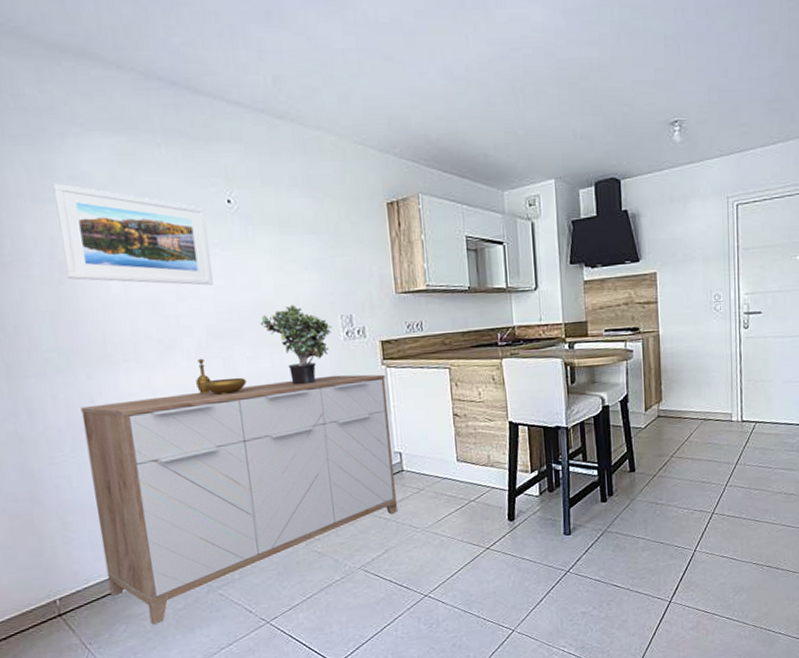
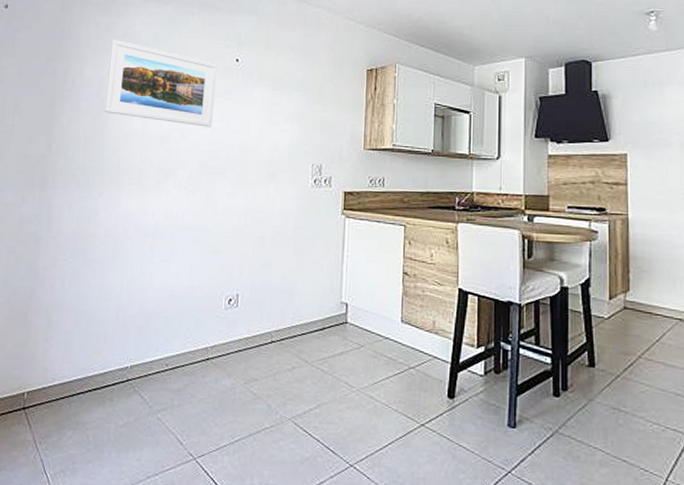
sideboard: present [80,374,397,626] -> none [68,218,343,438]
decorative bowl: present [196,358,247,396] -> none [180,189,222,225]
potted plant: present [260,305,332,385] -> none [242,151,303,224]

